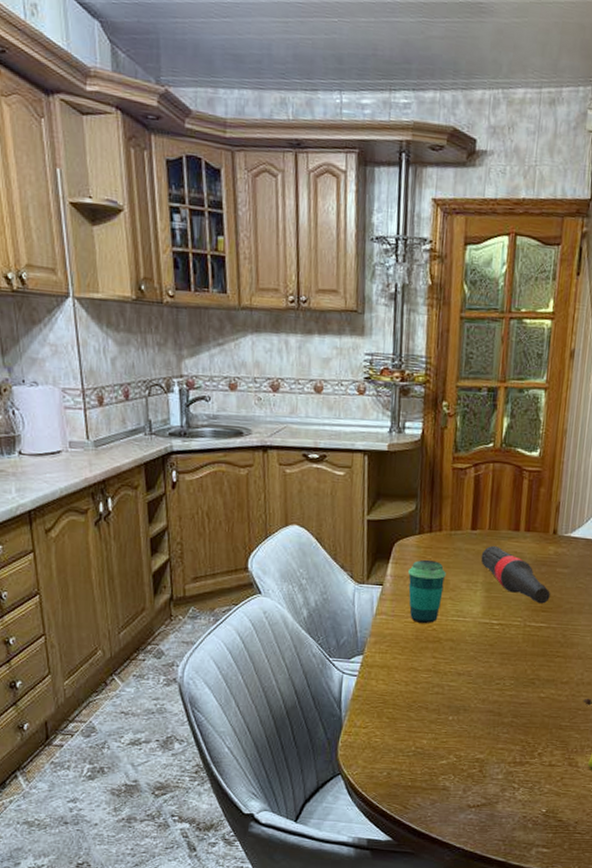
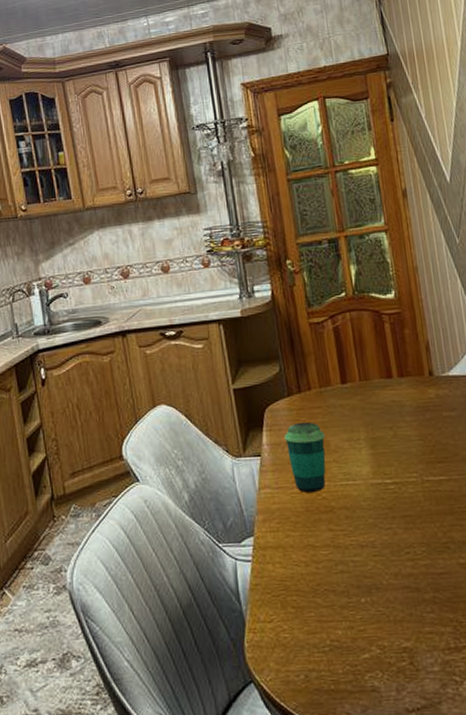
bottle: present [480,545,550,604] -> none [357,397,443,454]

